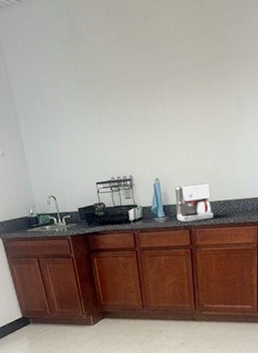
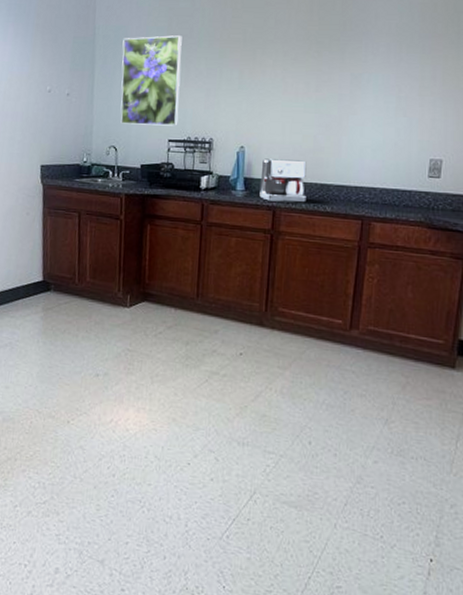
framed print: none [38,82,102,175] -> present [120,35,182,126]

